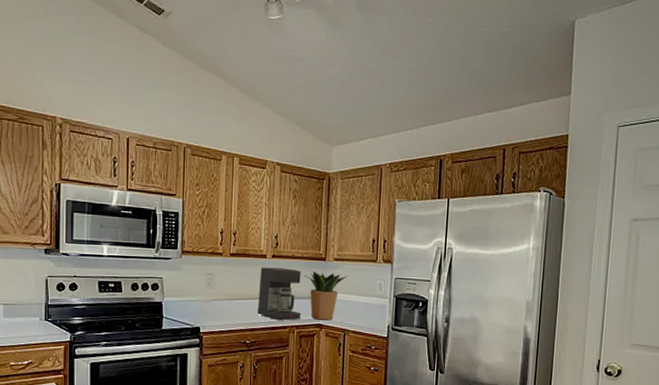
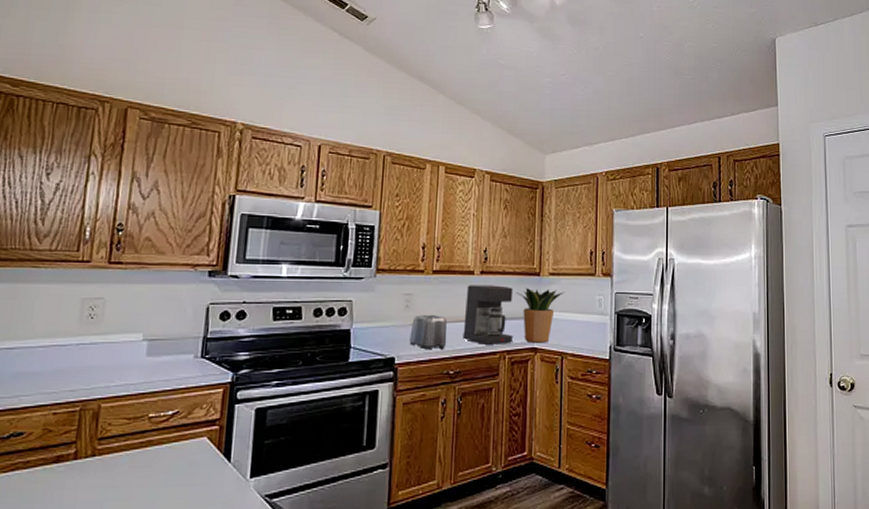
toaster: none [212,291,244,323] -> present [409,314,447,350]

